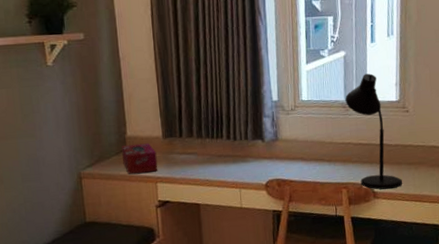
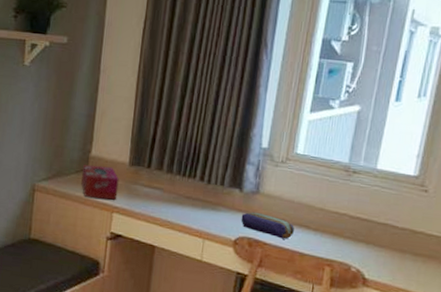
pencil case: none [267,156,312,174] -> present [241,211,294,239]
desk lamp: present [345,73,403,190] -> none [349,136,404,280]

